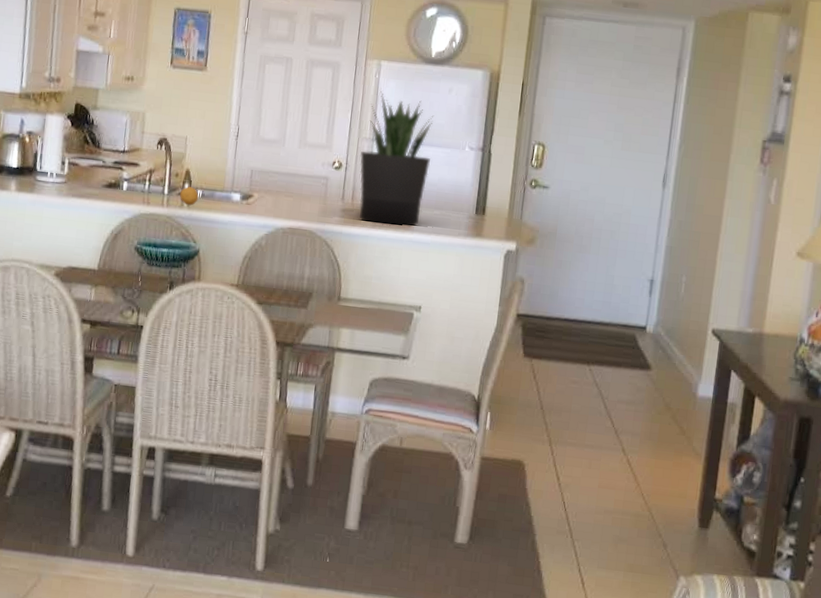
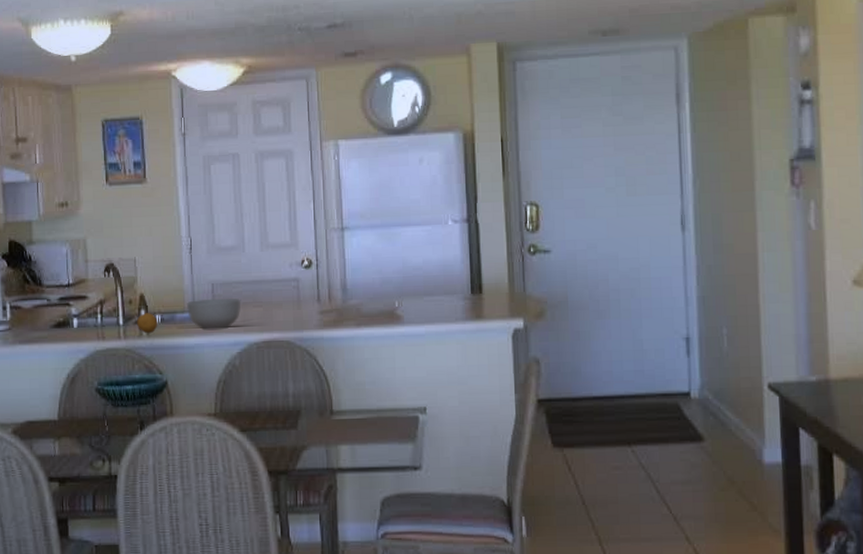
bowl: none [226,182,275,213] -> present [186,298,241,331]
planter: present [359,88,434,228] -> none [330,170,411,323]

